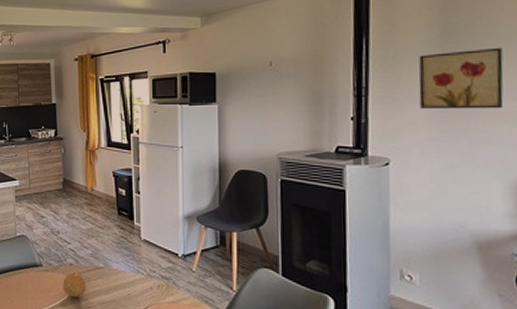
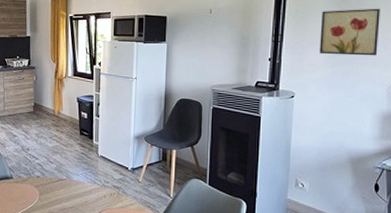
fruit: present [62,272,86,298] -> none [30,183,50,205]

